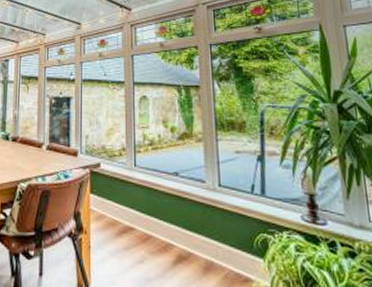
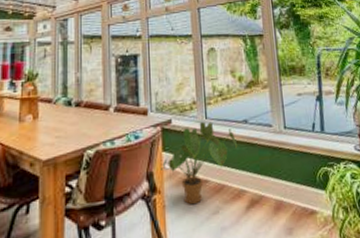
house plant: none [88,170,167,250] -> present [161,122,238,205]

